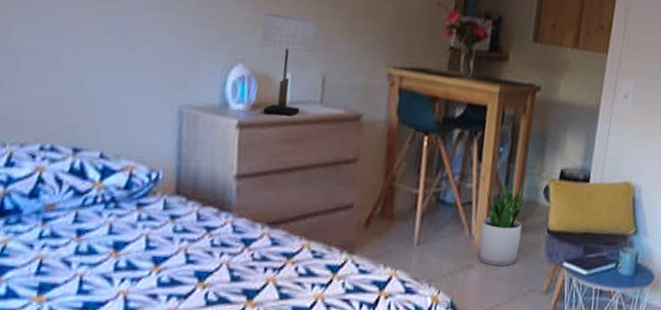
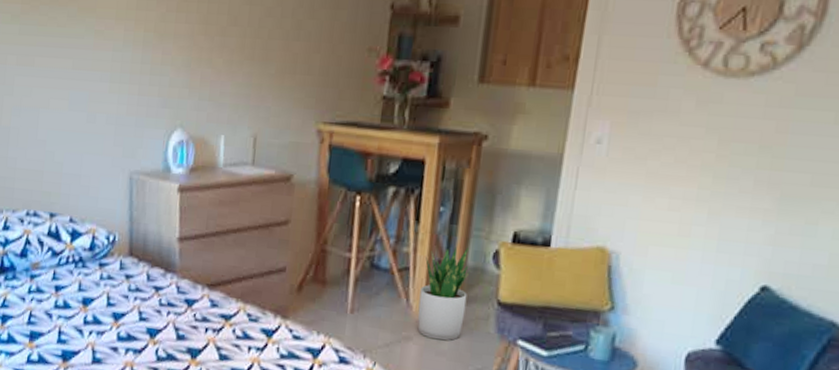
table lamp: present [259,12,317,118] -> none [195,75,248,180]

